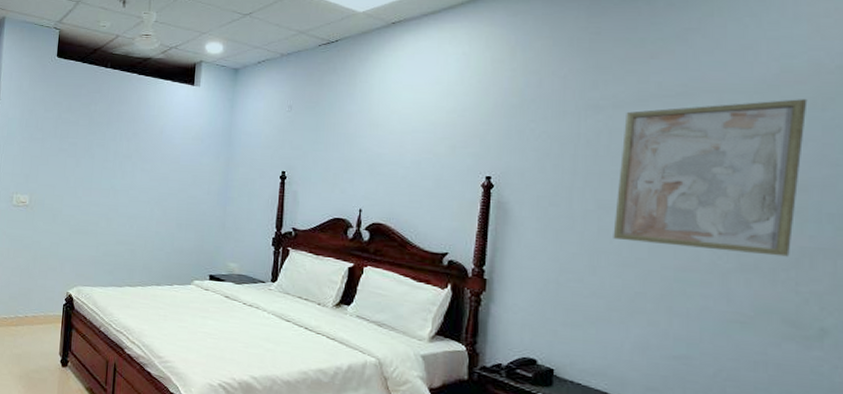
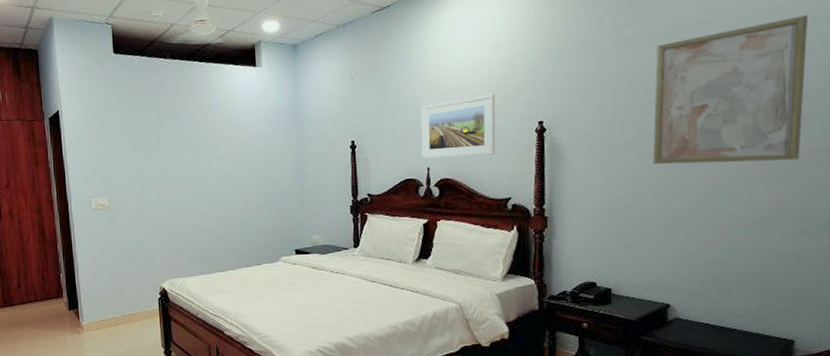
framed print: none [355,141,441,205] -> present [420,93,496,159]

